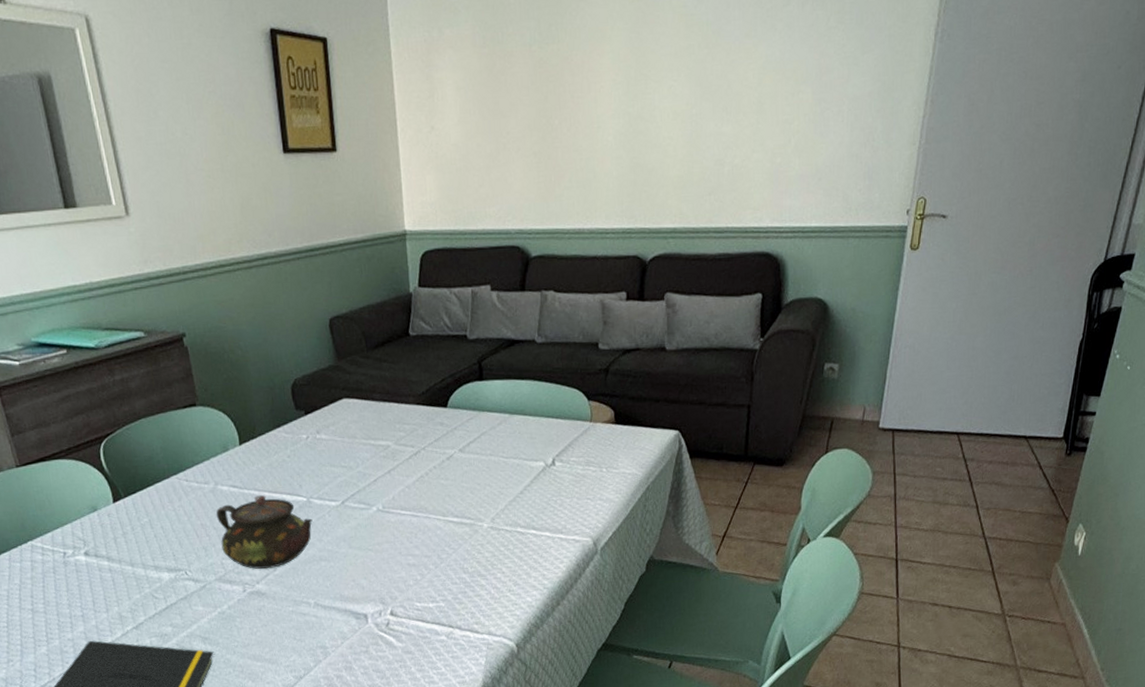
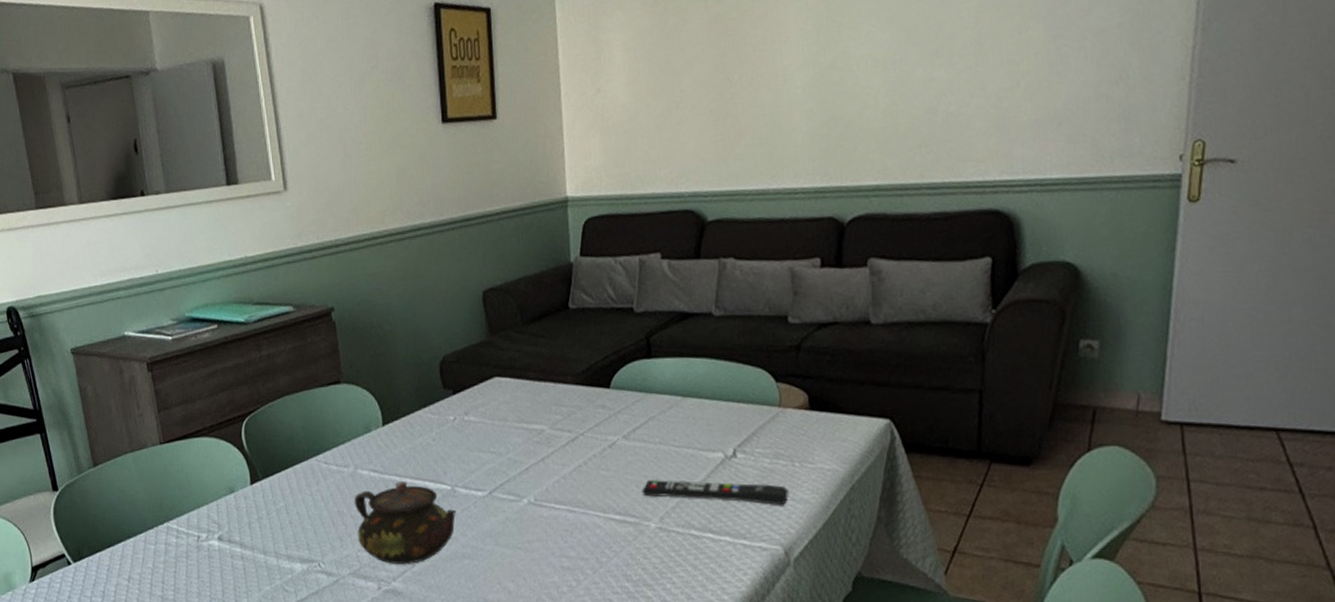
remote control: none [475,486,597,505] -> present [641,480,789,506]

